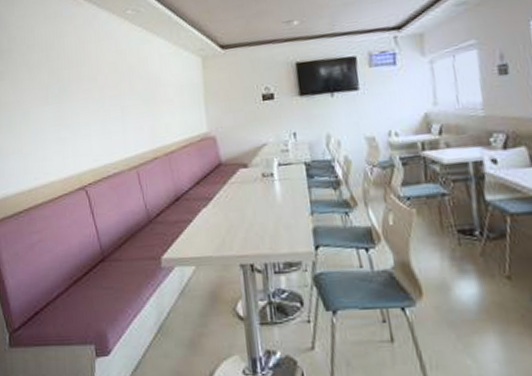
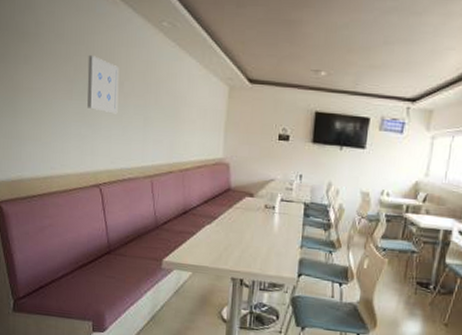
wall art: none [59,57,94,111] -> present [87,54,120,114]

